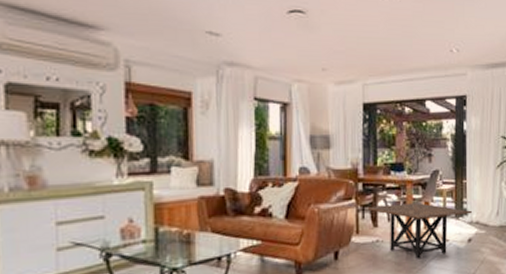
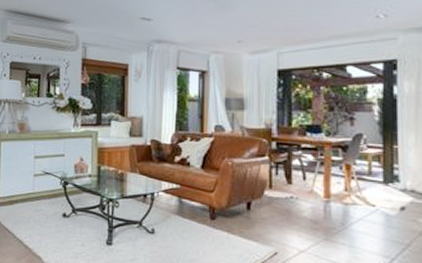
side table: present [367,203,472,259] -> none [281,164,405,221]

